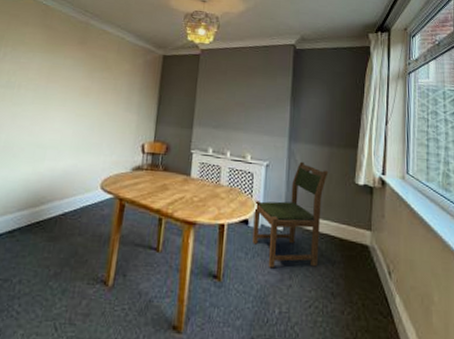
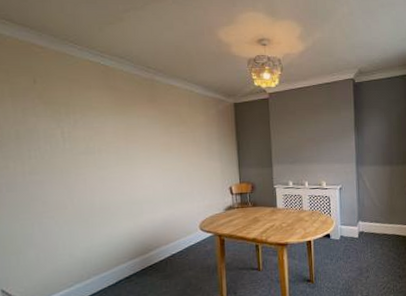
dining chair: present [252,161,329,268] -> none [333,181,391,267]

